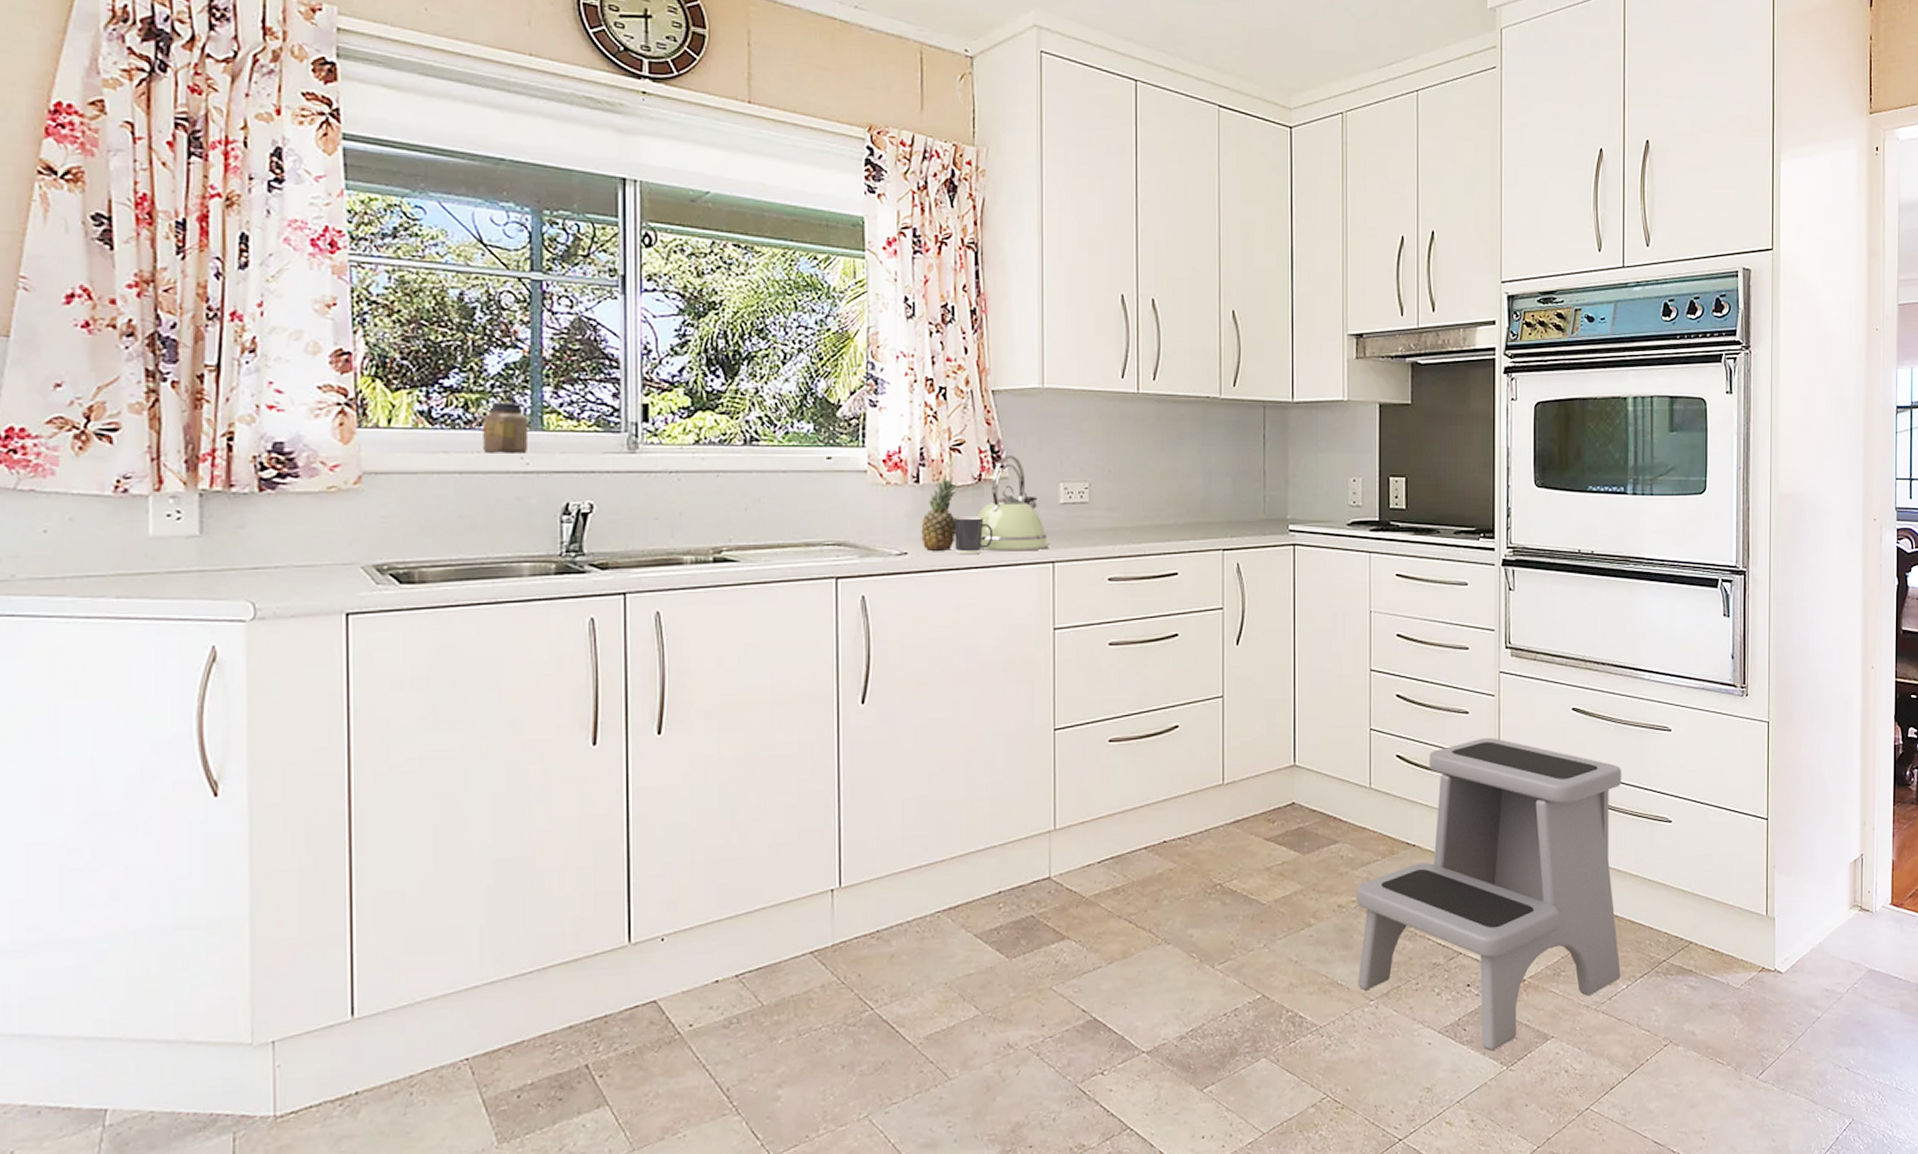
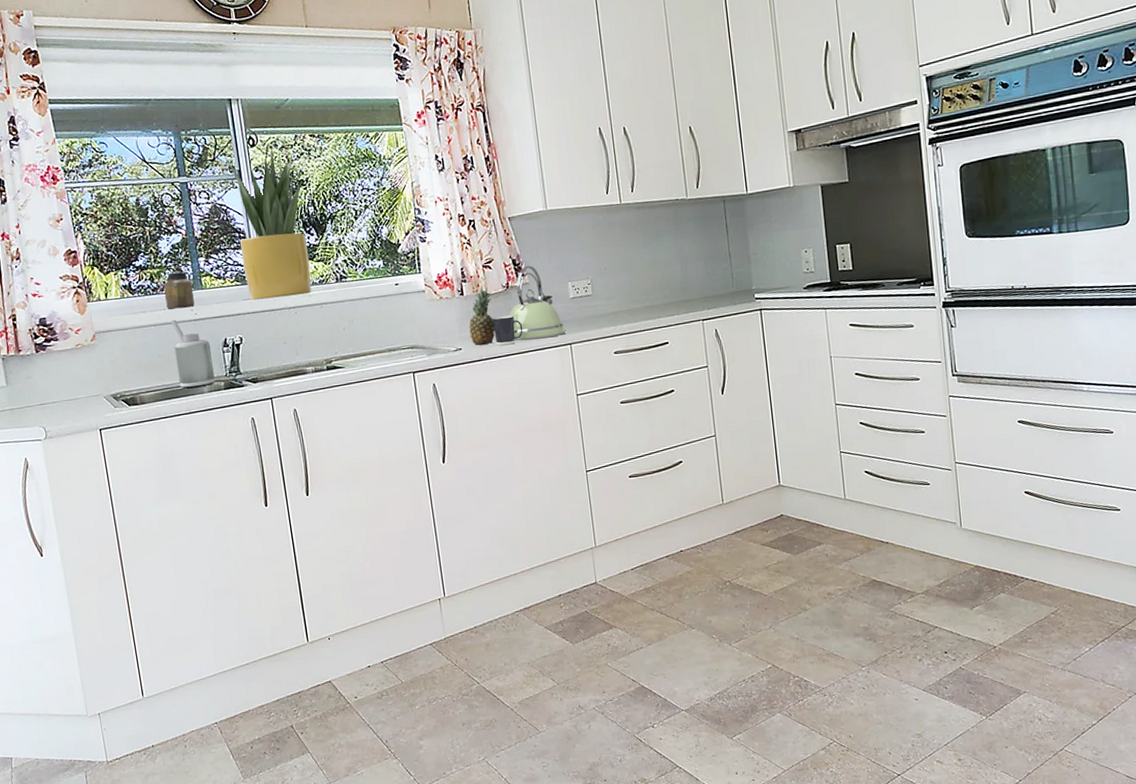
soap dispenser: none [486,468,542,567] -> present [171,319,215,388]
planter: none [603,250,713,456] -> present [223,145,312,301]
step stool: present [1357,737,1622,1050] -> none [842,450,1083,704]

